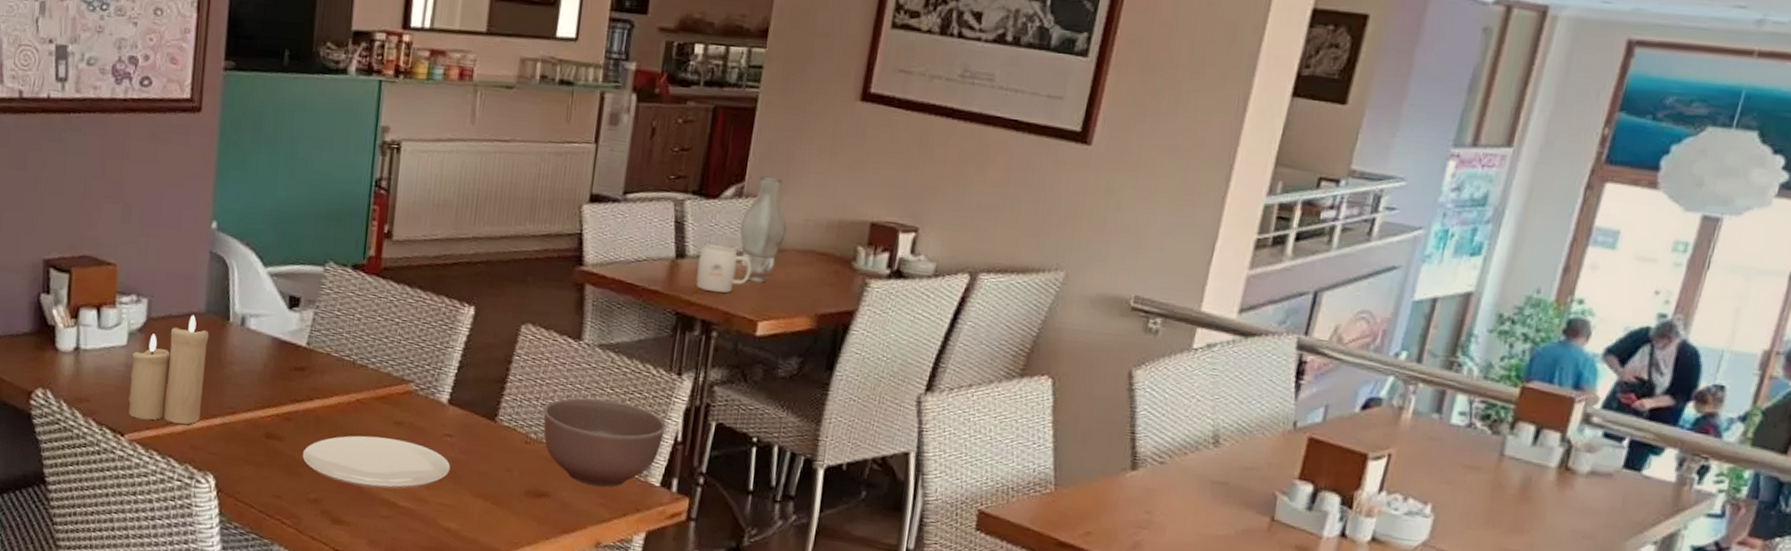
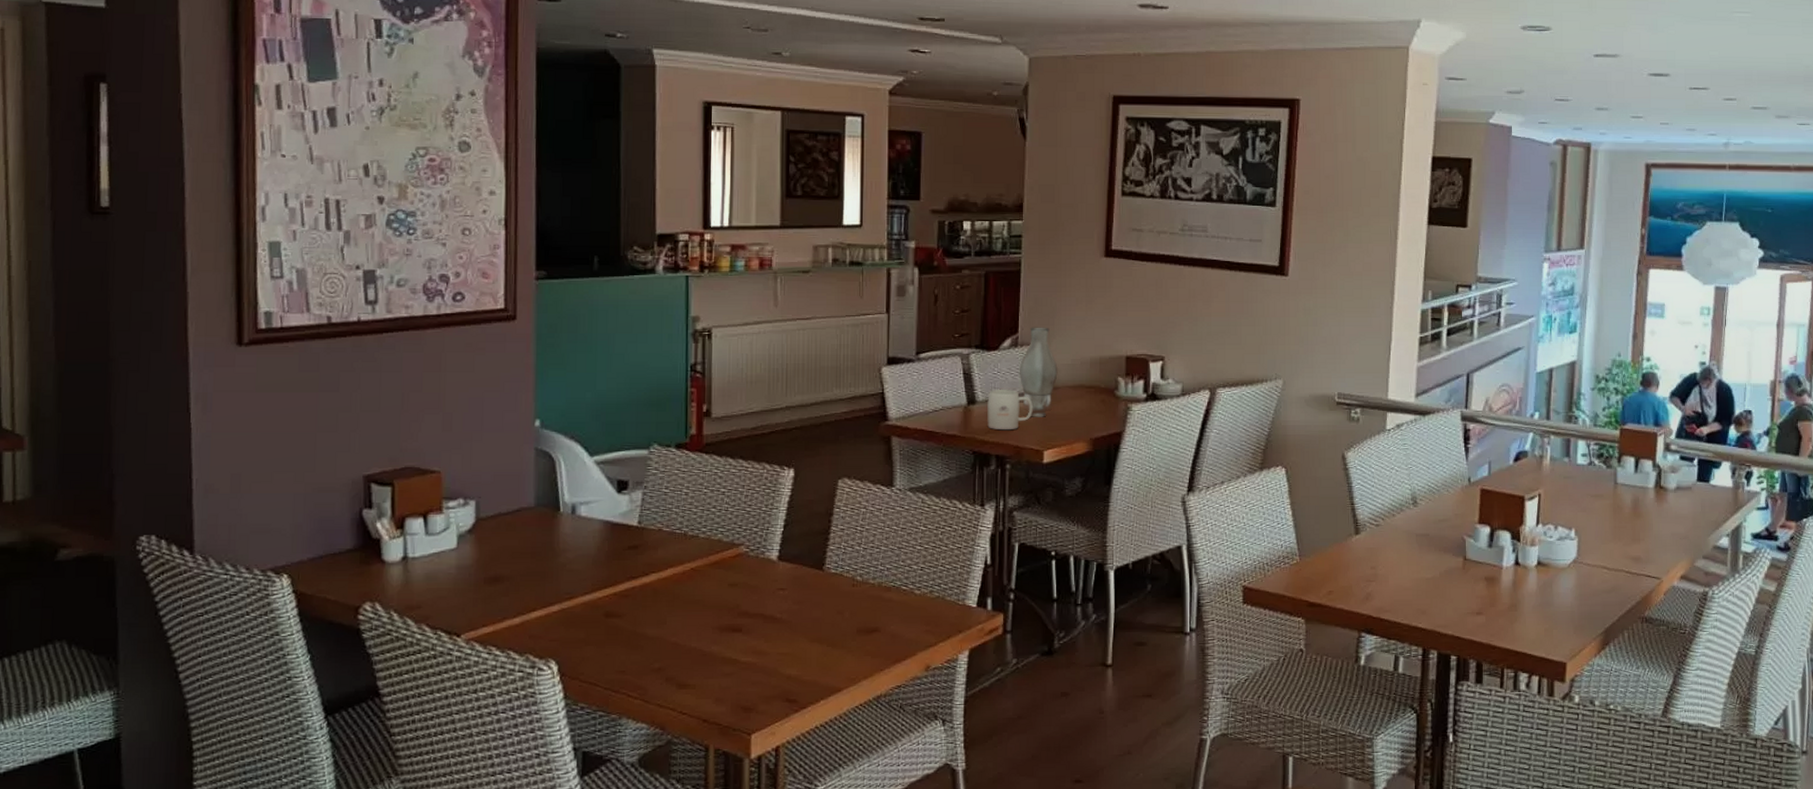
candle: present [128,315,209,425] -> none [462,510,541,618]
plate: present [302,435,451,489] -> none [642,600,786,649]
bowl: present [543,398,666,487] -> none [866,536,976,615]

